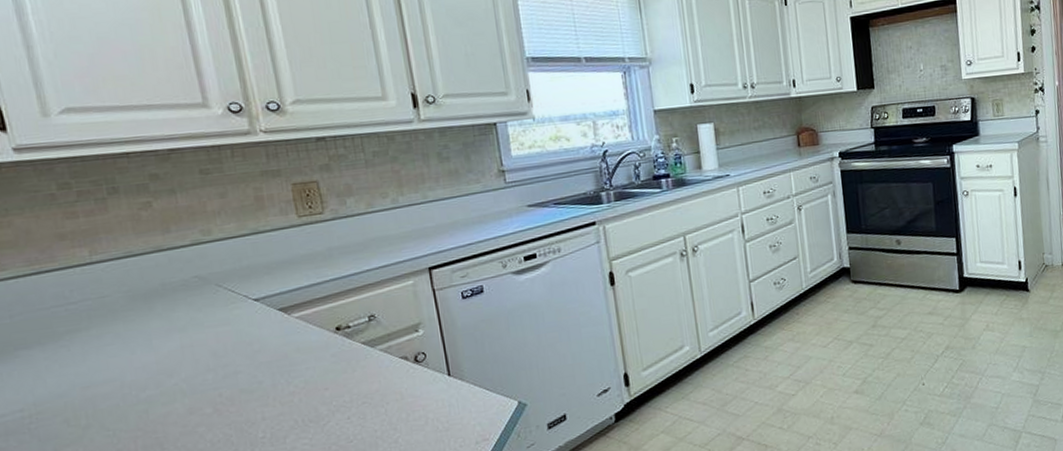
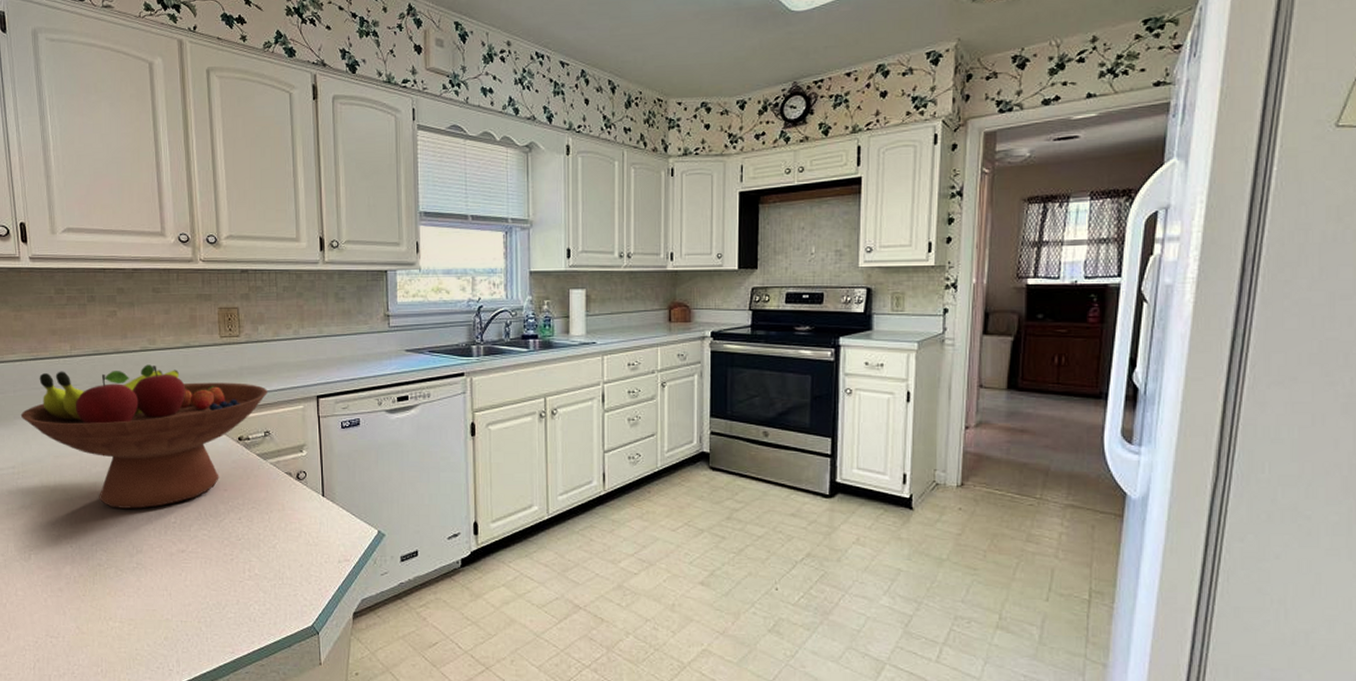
fruit bowl: none [24,259,367,436] -> present [20,364,267,509]

